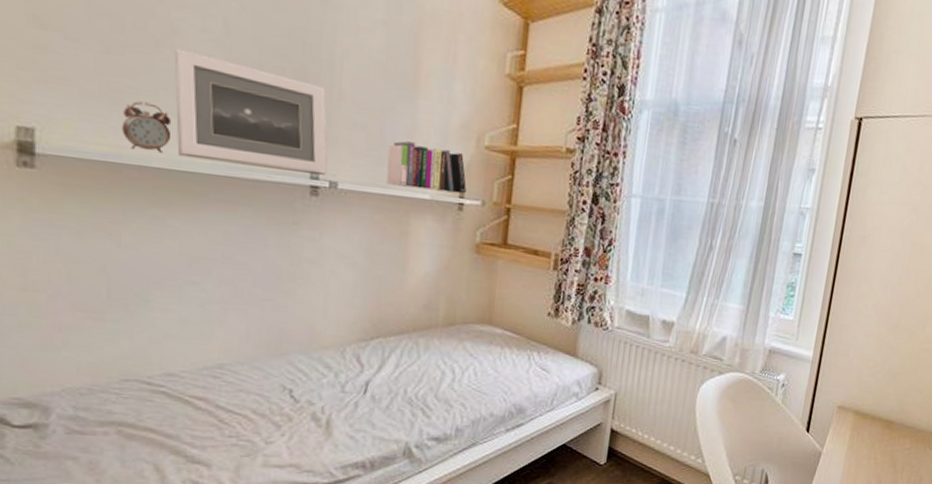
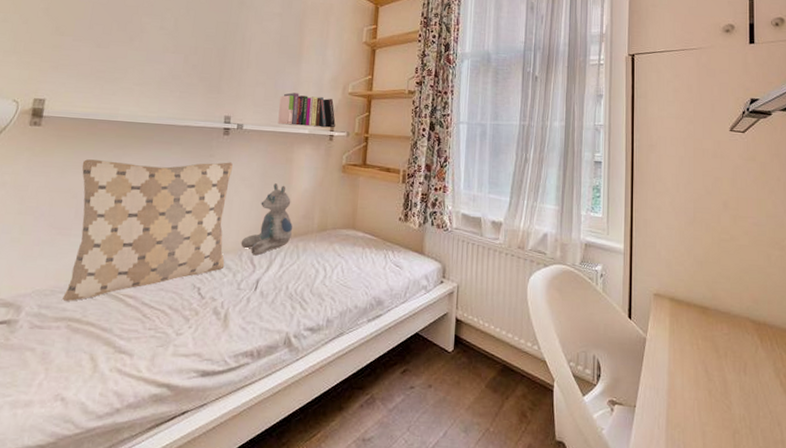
pillow: none [106,219,326,403] -> present [62,159,233,301]
alarm clock: present [122,101,172,154] -> none [100,77,135,112]
picture frame: present [174,48,328,175] -> none [136,41,238,120]
polar bear: none [342,263,410,353] -> present [240,183,293,256]

